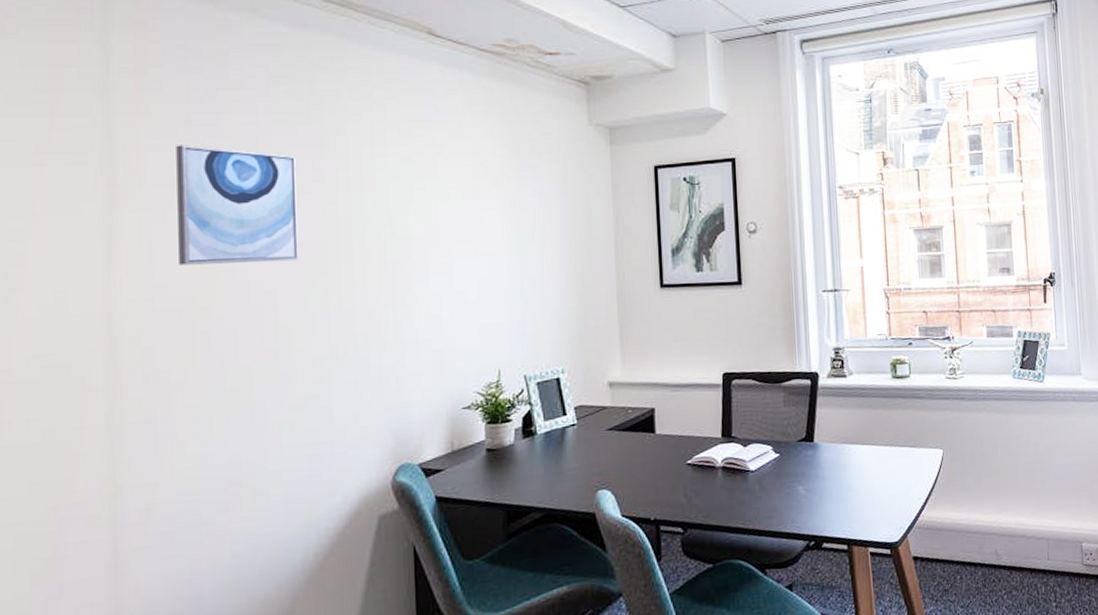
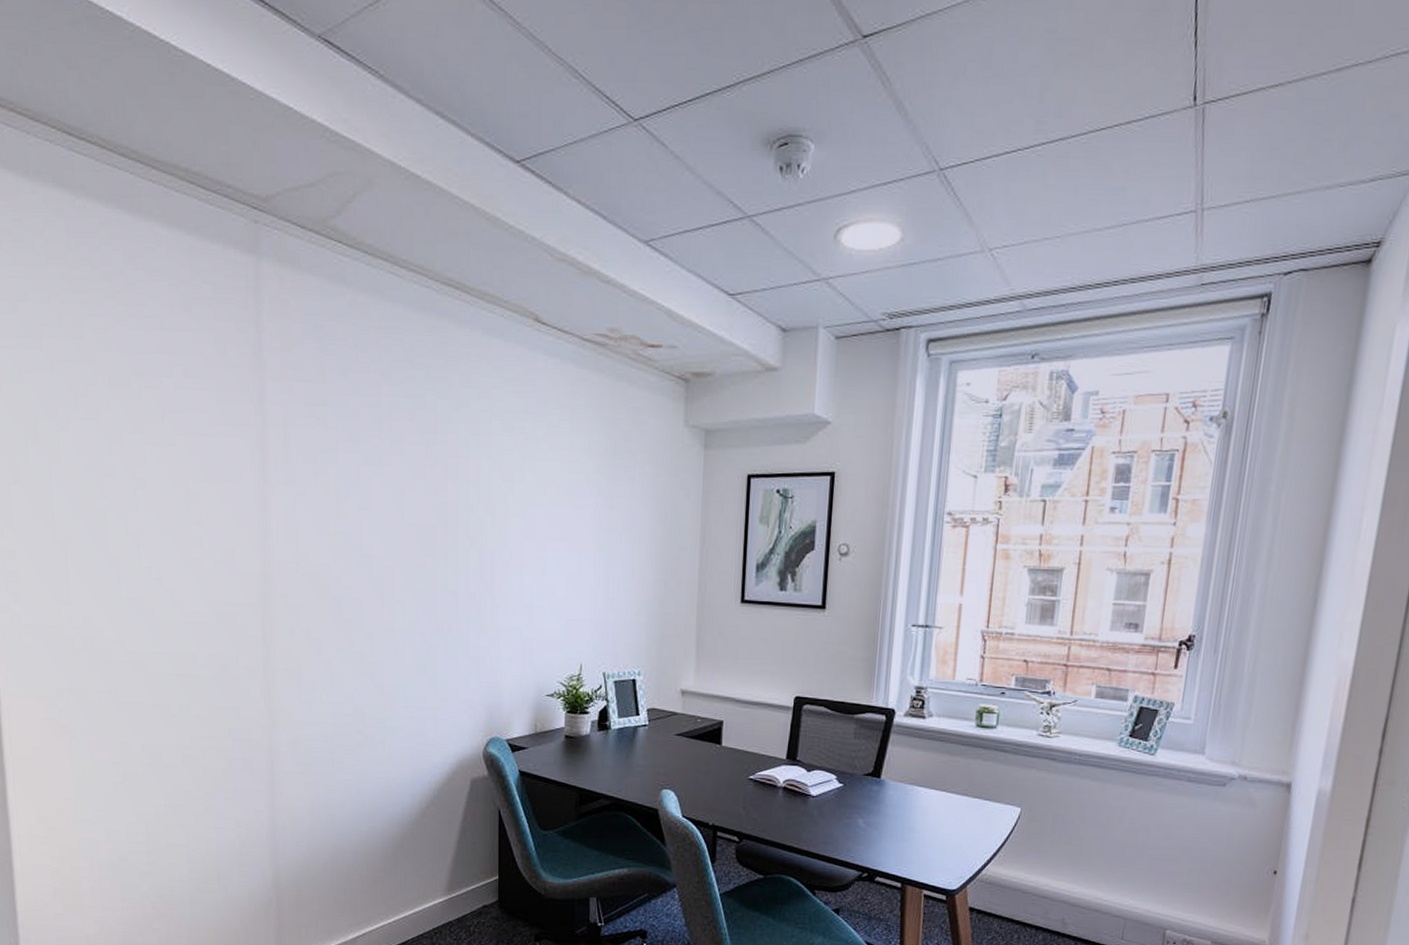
wall art: present [176,145,298,265] -> none [315,423,412,542]

